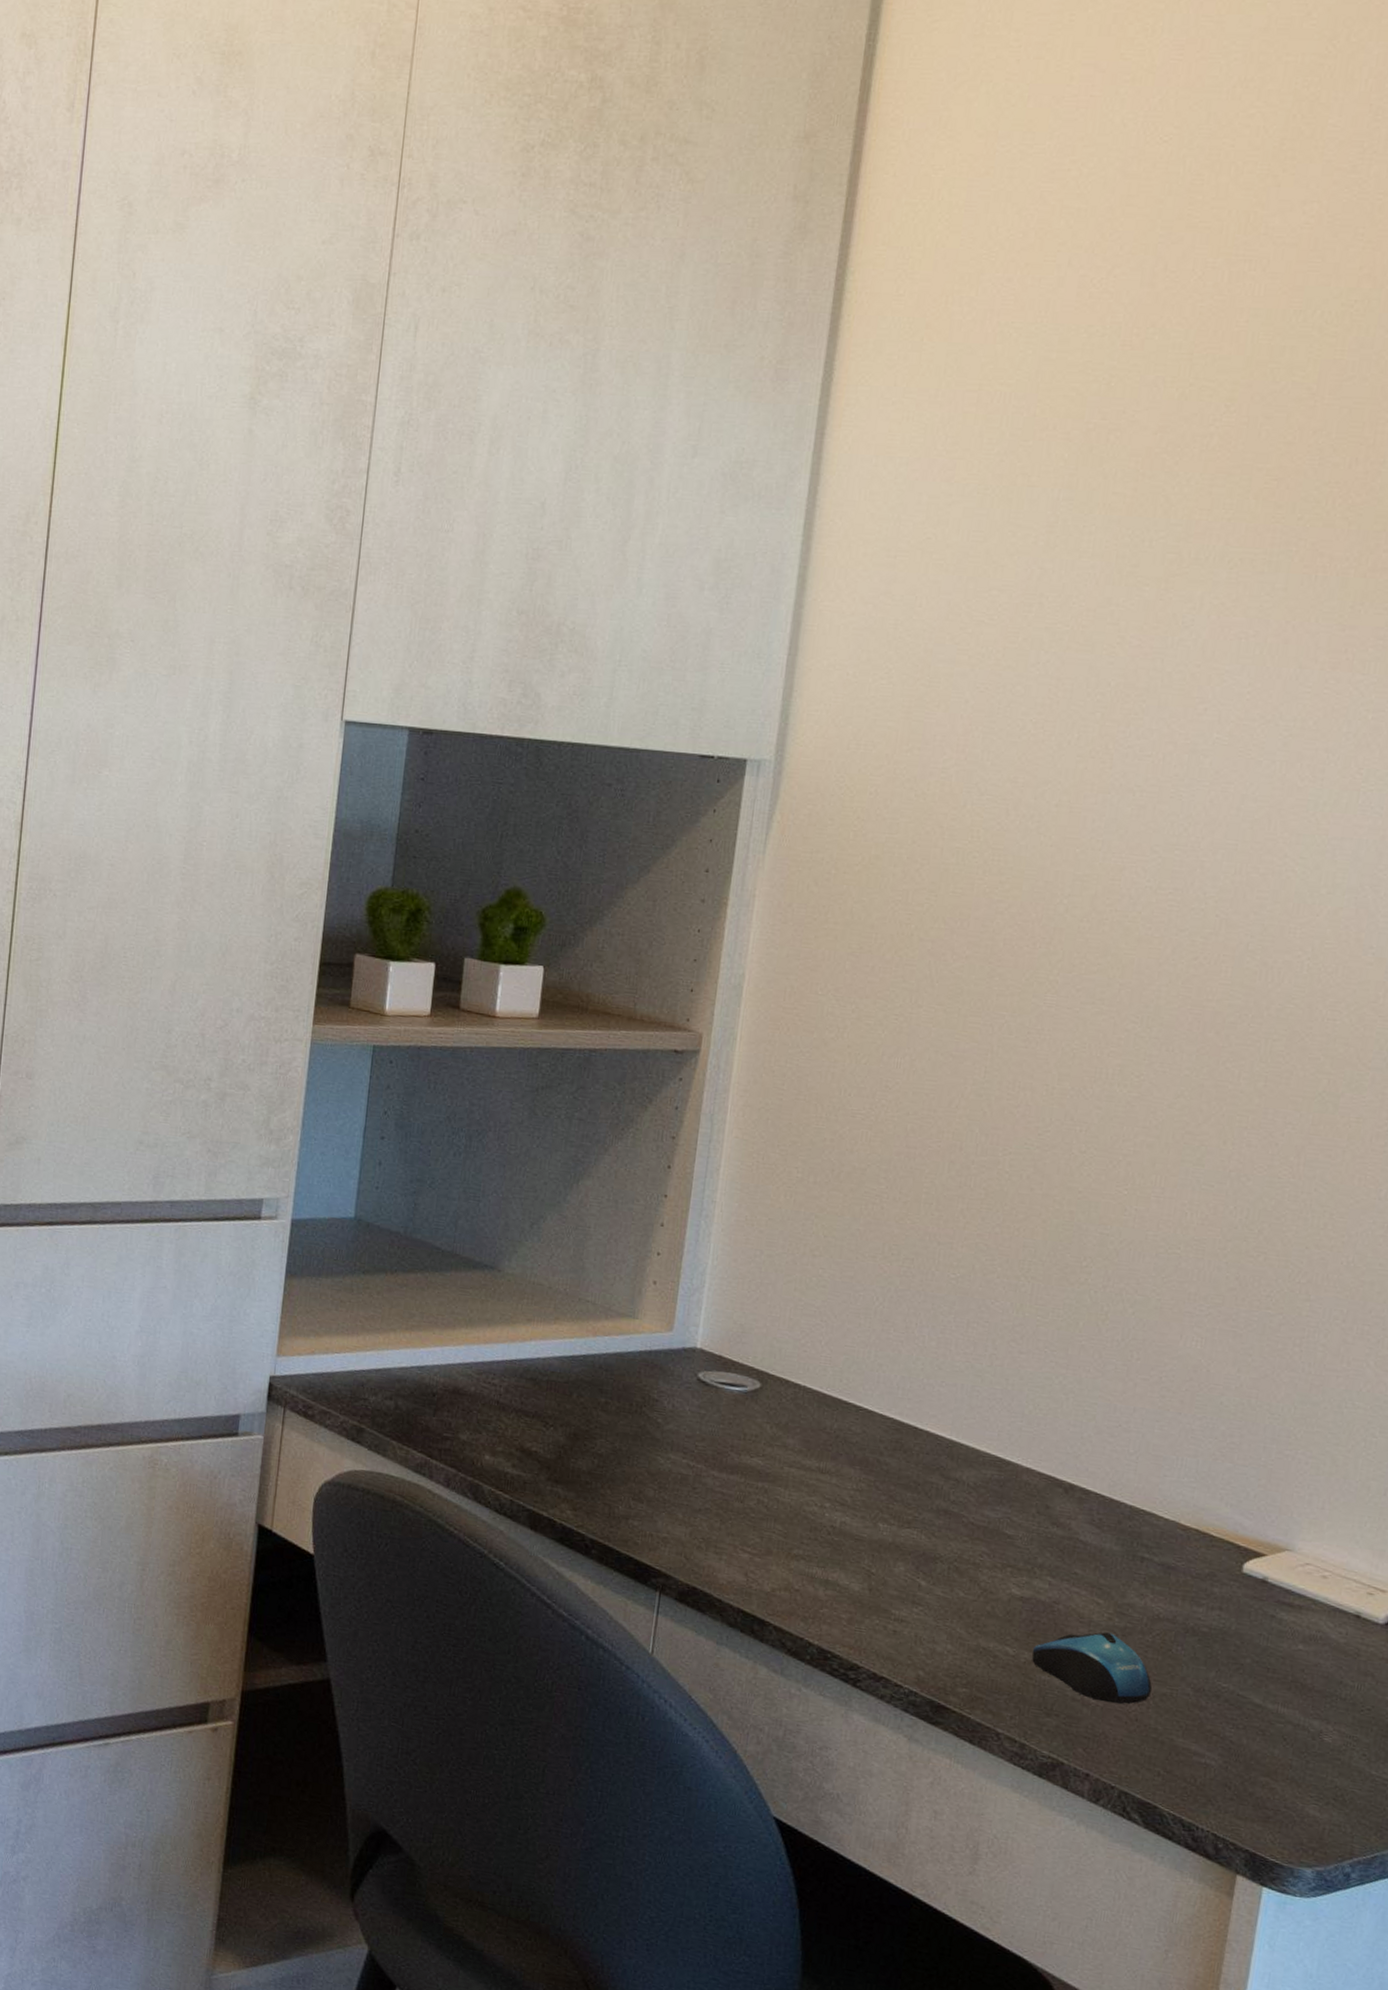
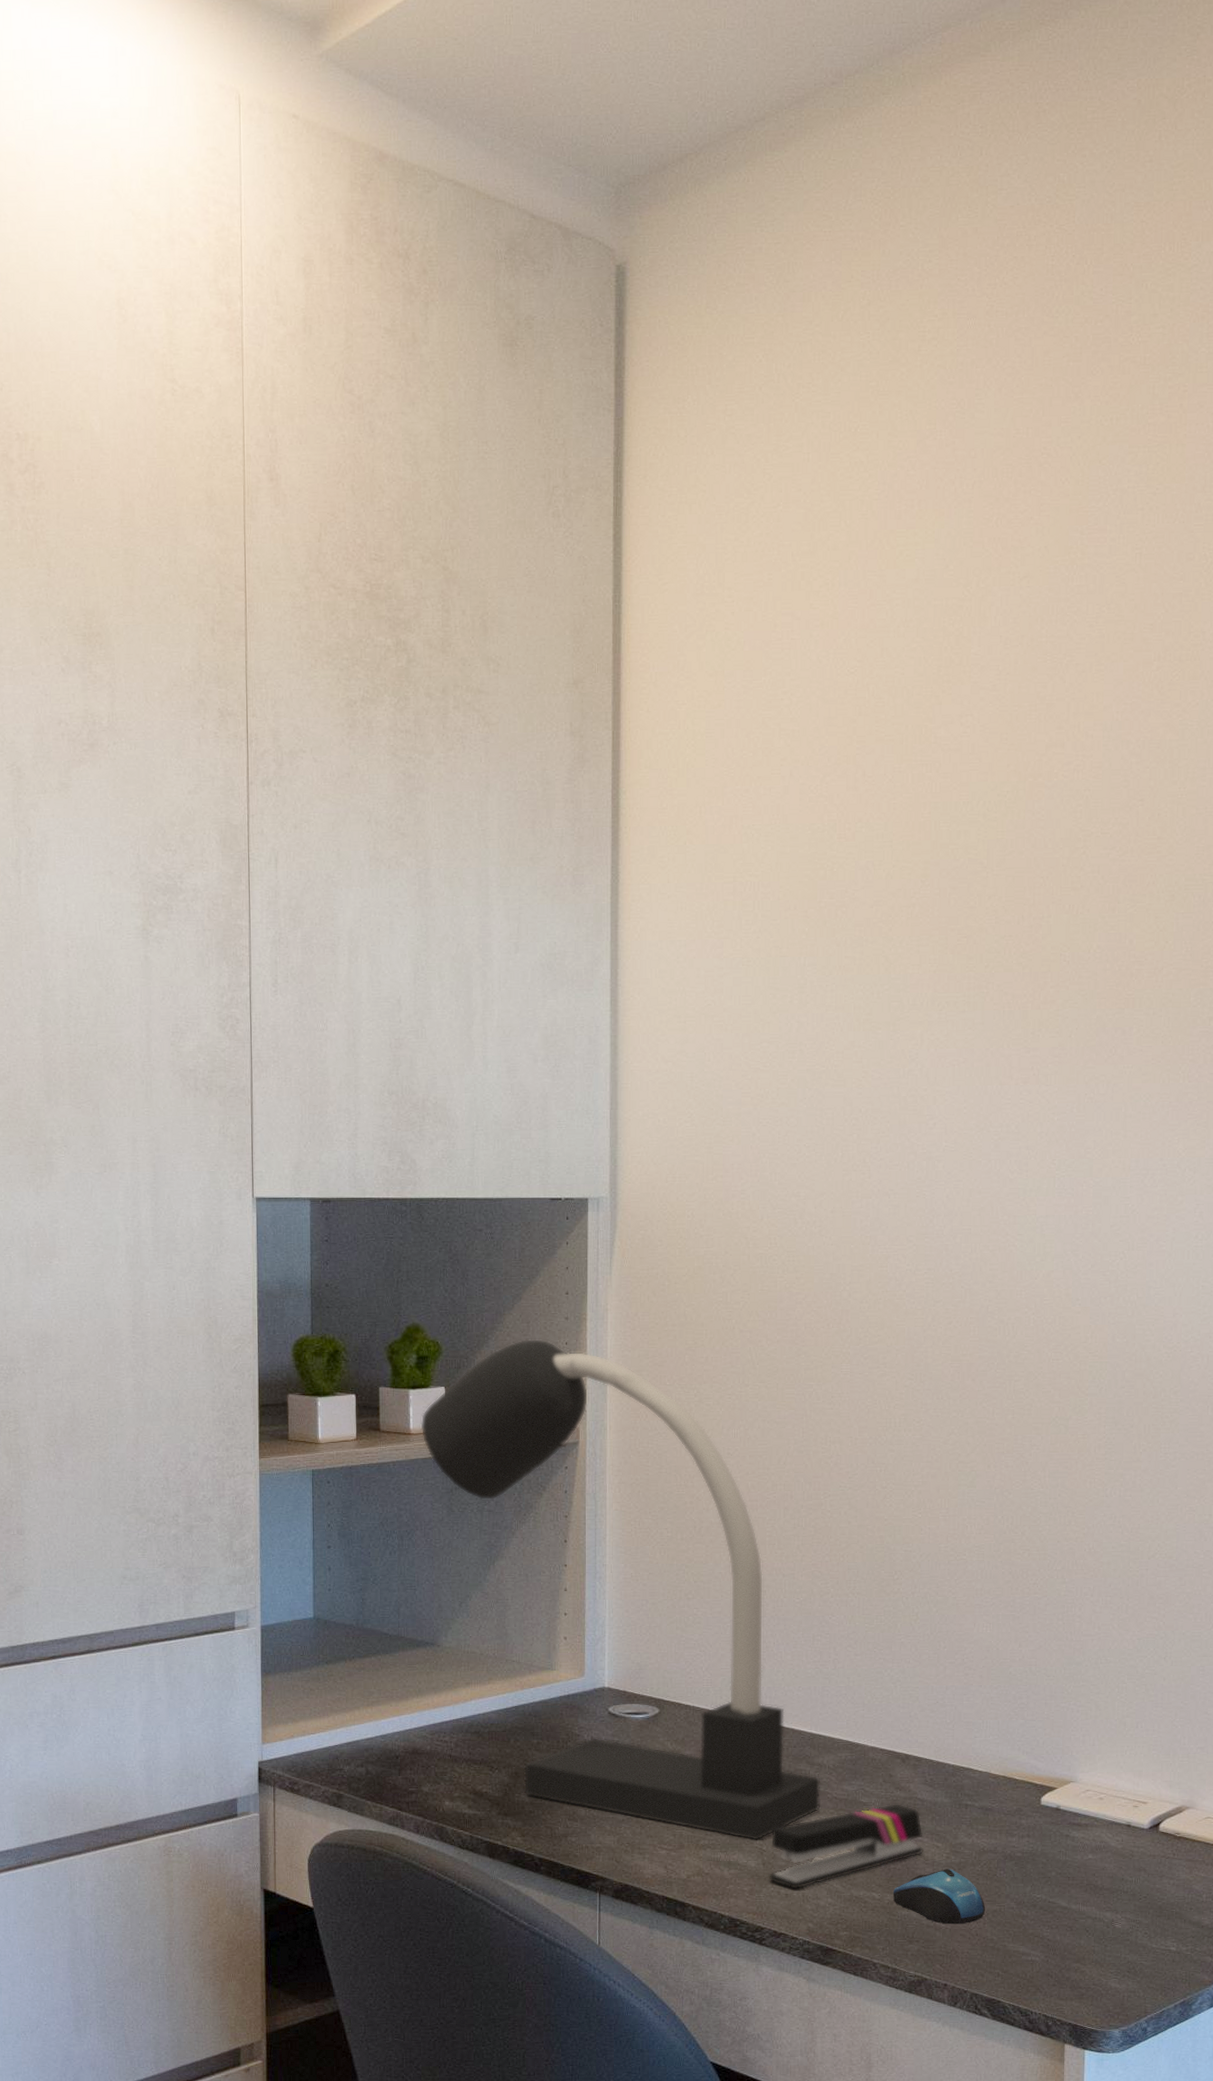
desk lamp: none [508,920,956,1560] -> present [420,1339,821,1840]
stapler: none [874,1541,1082,1628] -> present [768,1804,924,1890]

